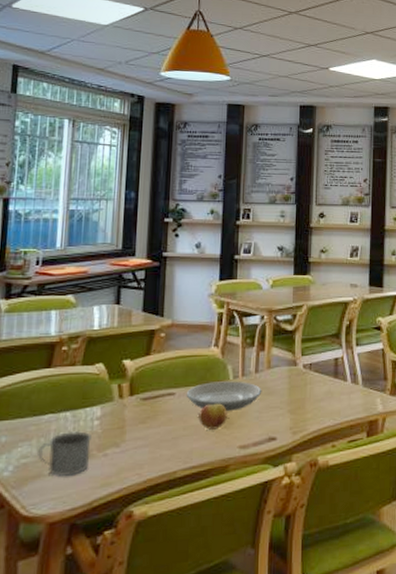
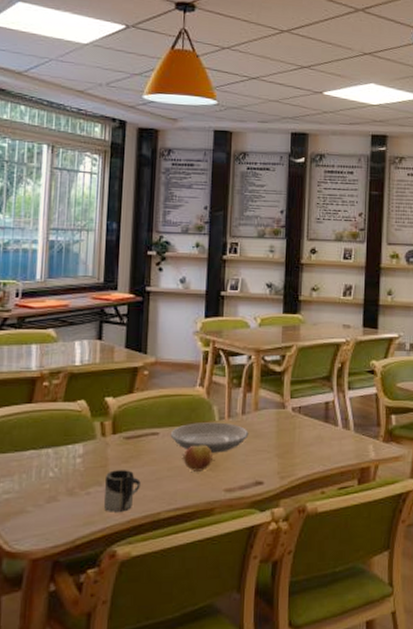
mug: present [38,431,91,476] -> none [20,468,74,513]
cup: none [121,430,157,473] -> present [104,470,141,512]

